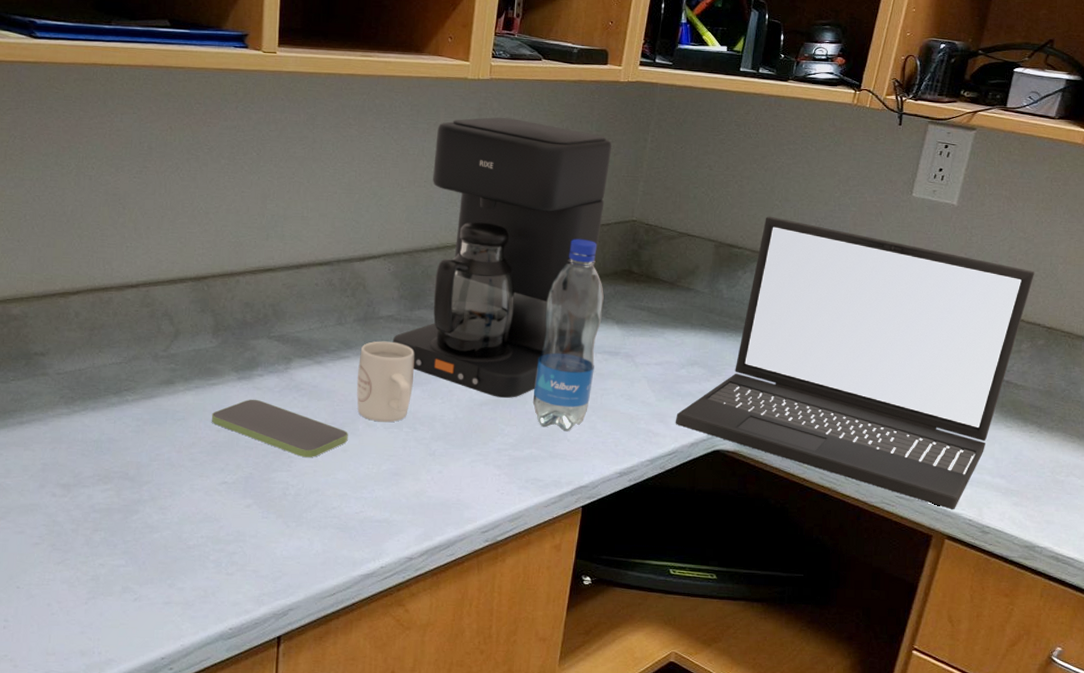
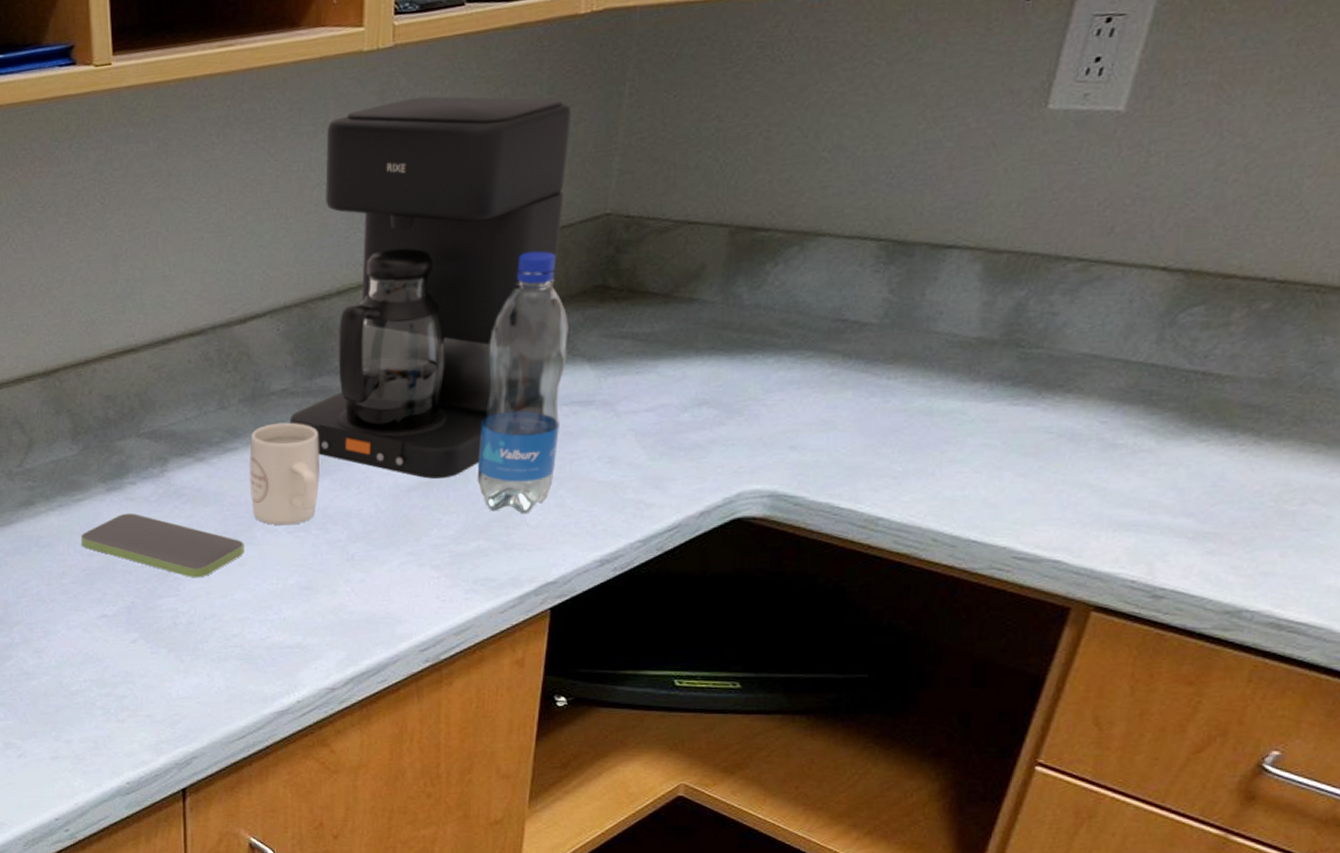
laptop: present [675,216,1035,510] -> none [676,175,1261,570]

